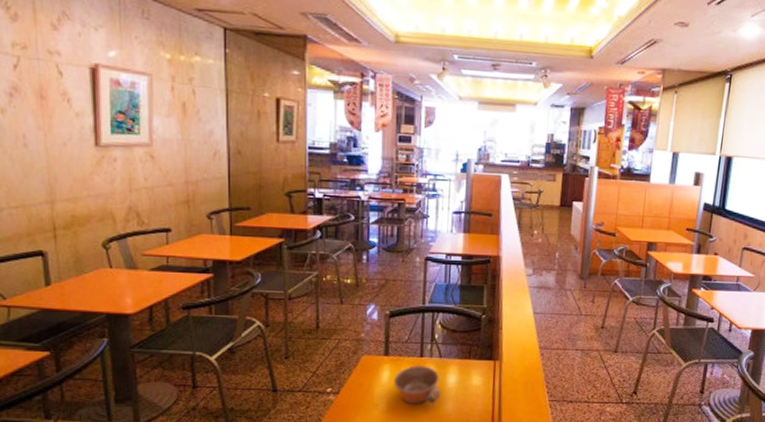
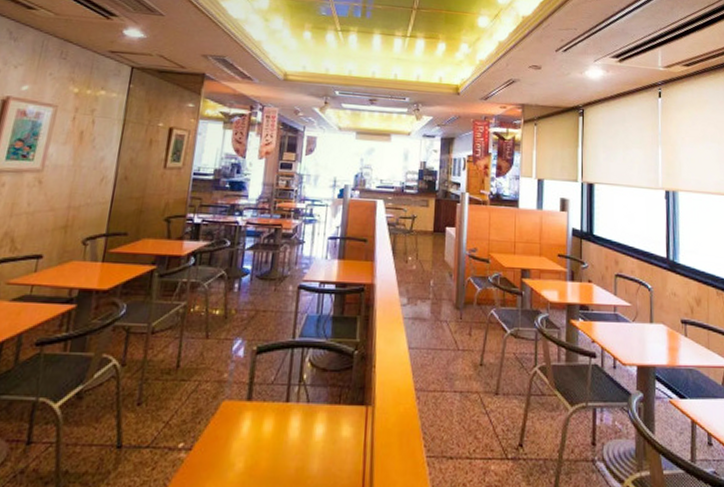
cup: present [394,364,441,405] -> none [254,411,307,464]

